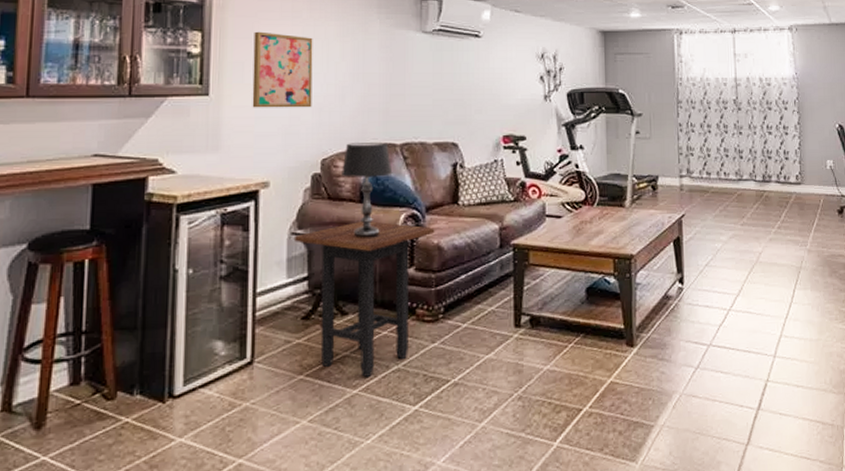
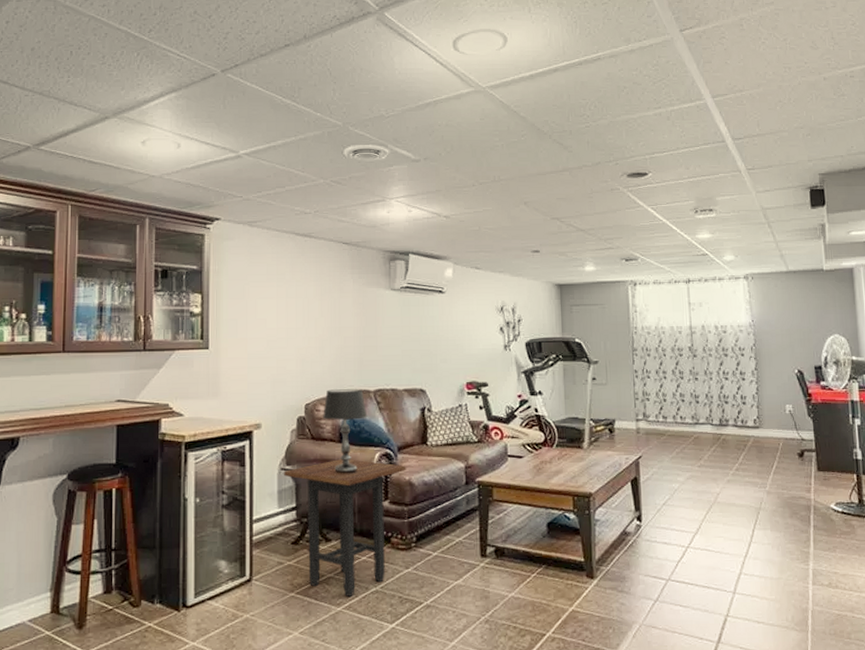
wall art: present [252,31,313,108] -> none [245,292,296,360]

